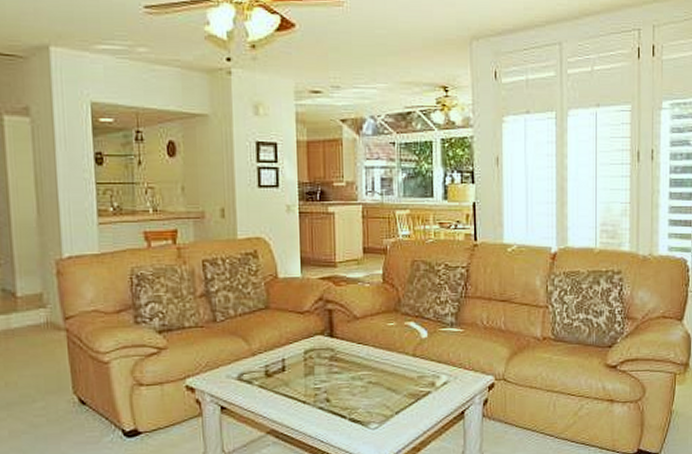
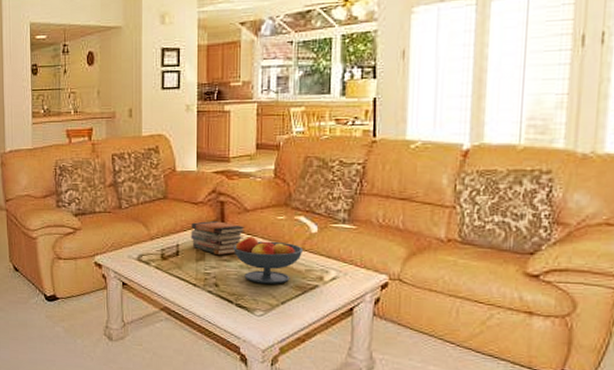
book stack: none [297,331,355,368] -> present [191,221,245,256]
fruit bowl: none [343,345,415,395] -> present [232,236,304,284]

